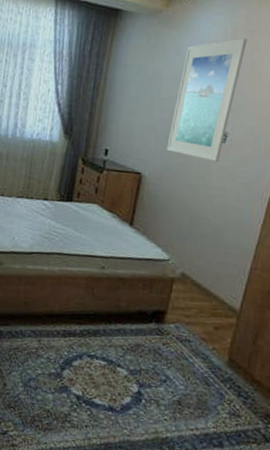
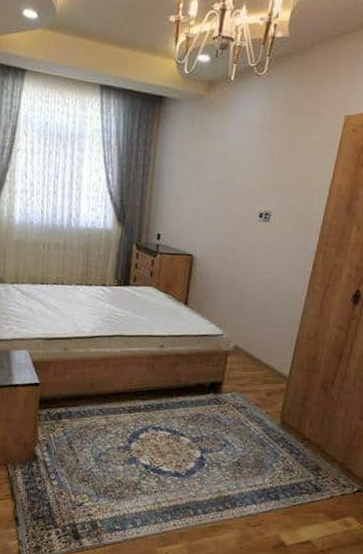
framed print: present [166,38,248,162] -> none [215,120,286,240]

